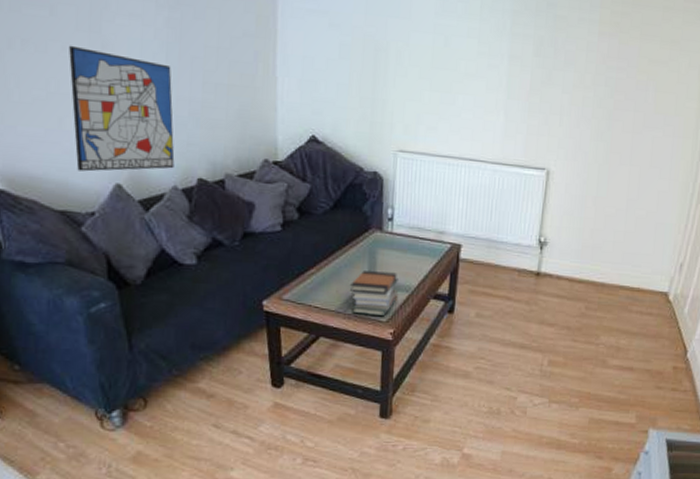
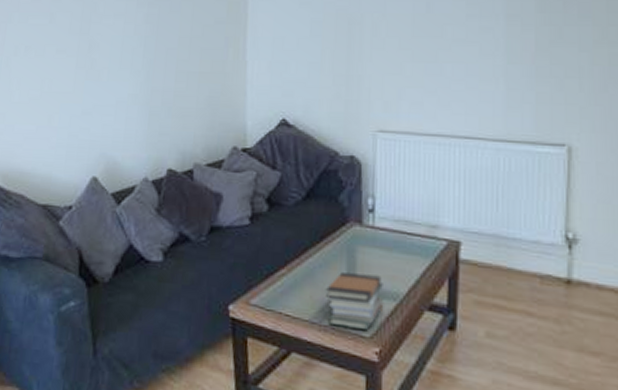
wall art: present [69,45,175,172] -> none [60,47,148,166]

